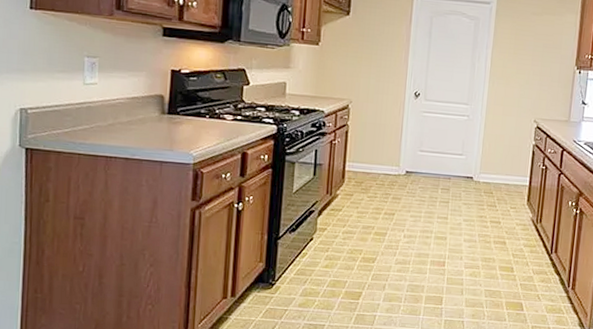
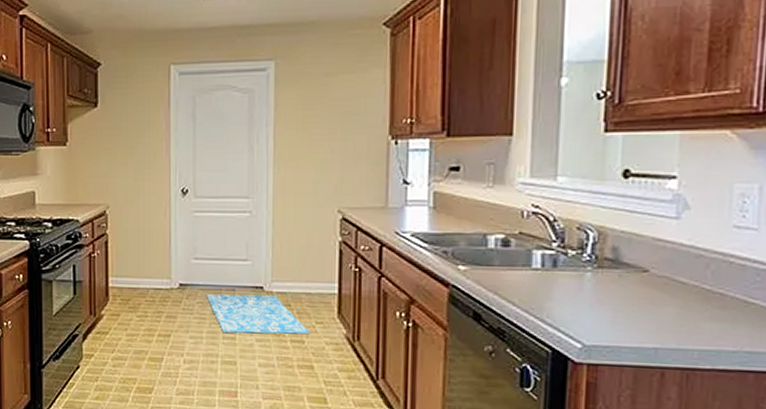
rug: none [426,181,506,217] -> present [205,294,311,335]

